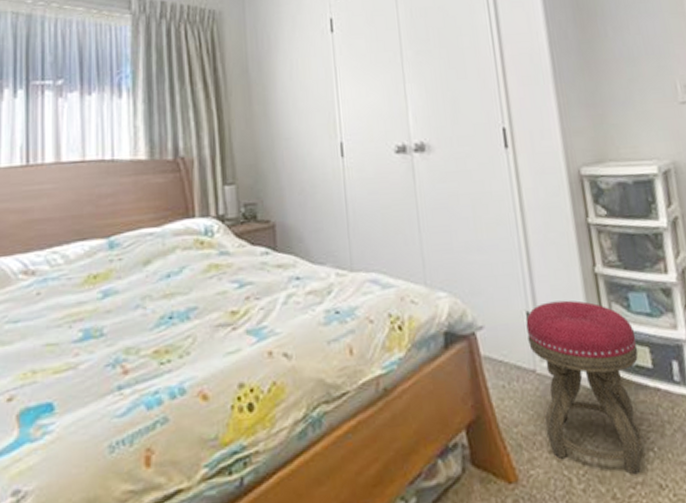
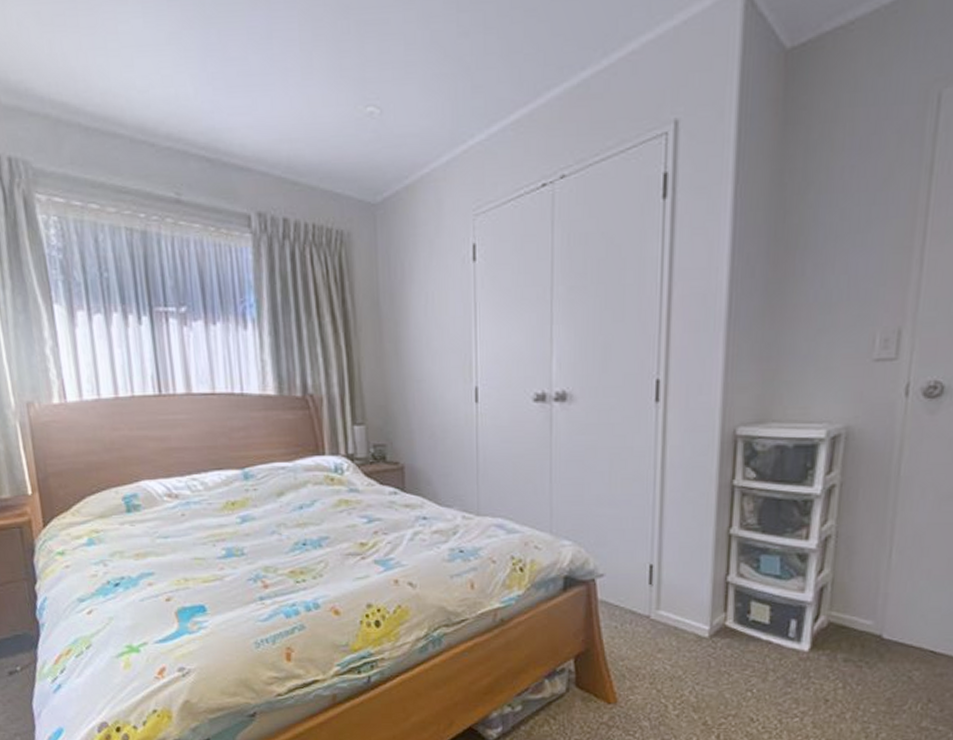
stool: present [526,300,644,475] -> none [647,557,759,709]

